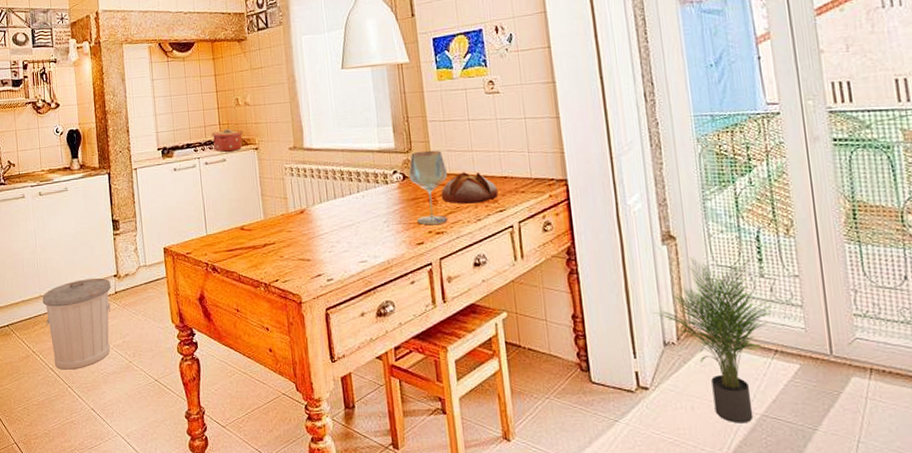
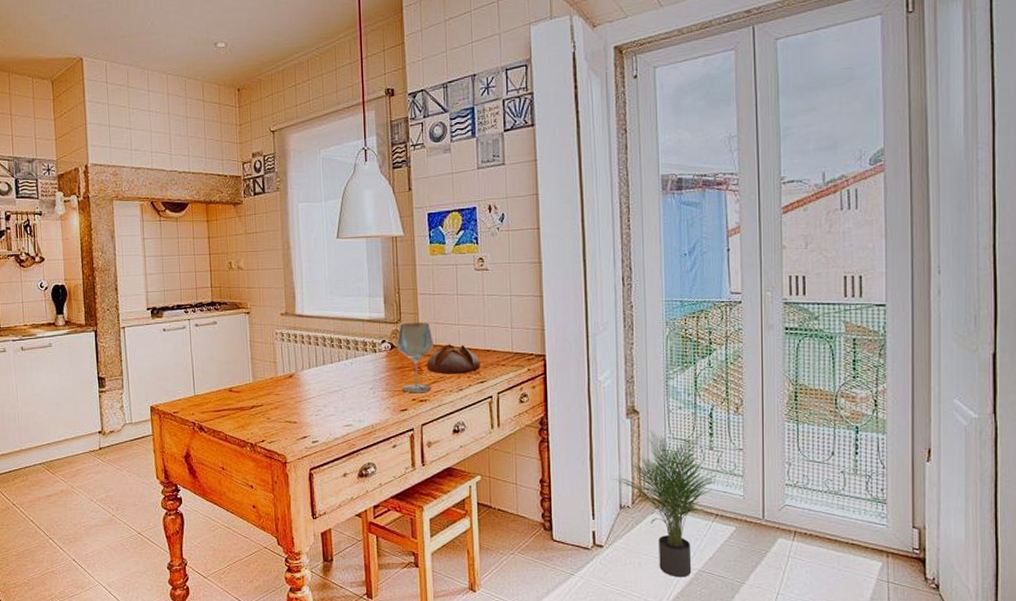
trash can: present [42,277,112,370] -> none [23,433,96,522]
casserole: present [212,128,243,152] -> none [203,291,235,315]

